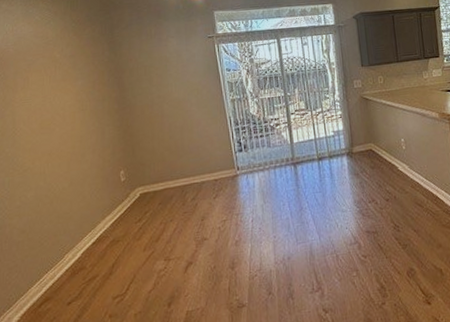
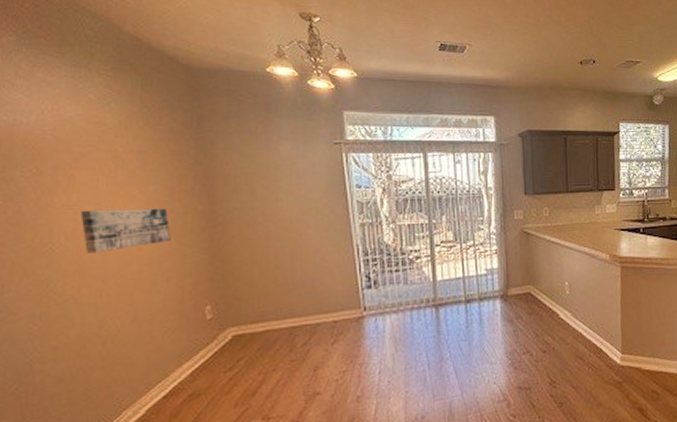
wall art: none [33,97,94,135] -> present [80,208,171,253]

